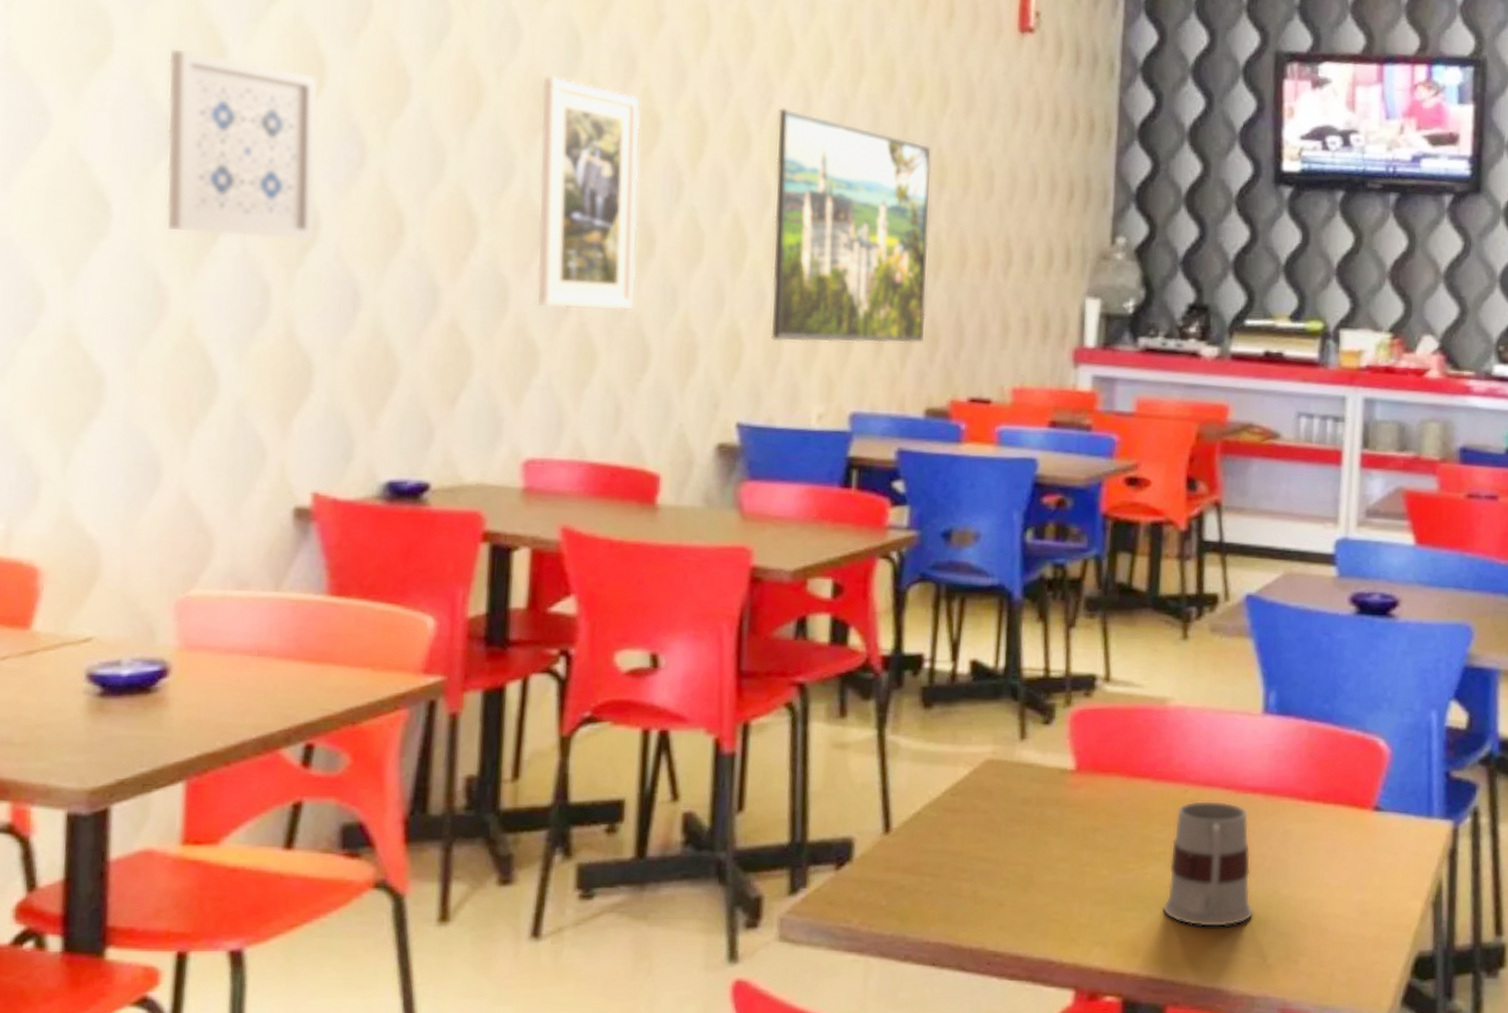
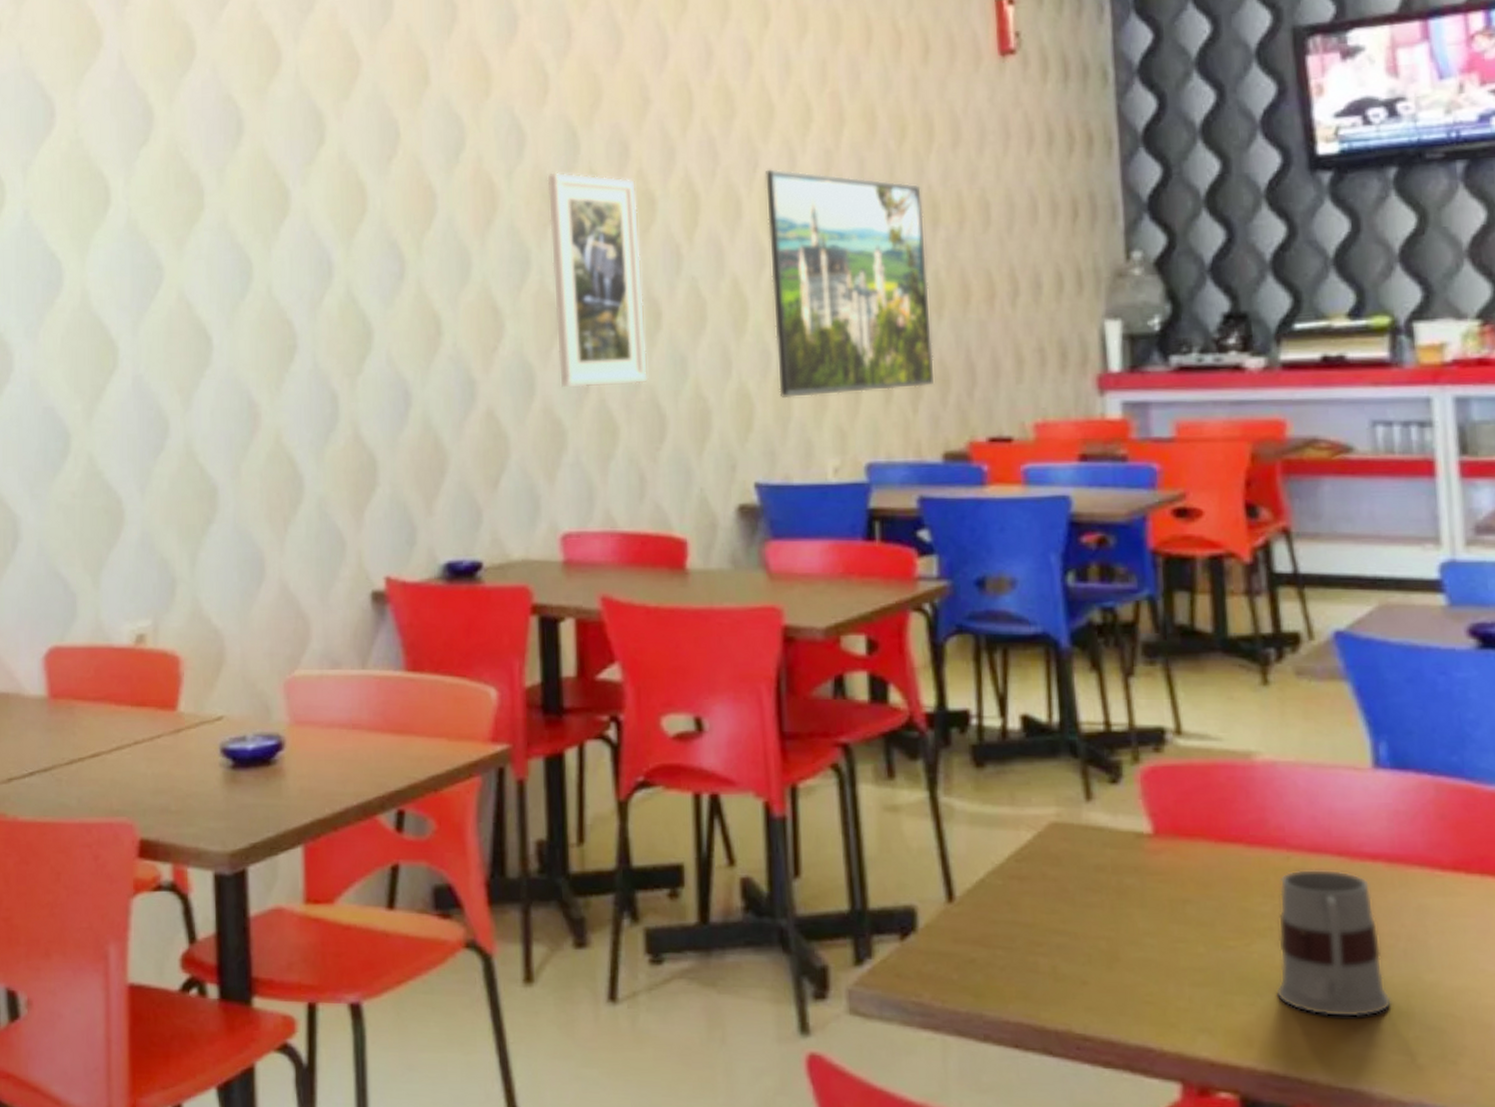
wall art: present [165,48,319,243] -> none [245,196,370,356]

